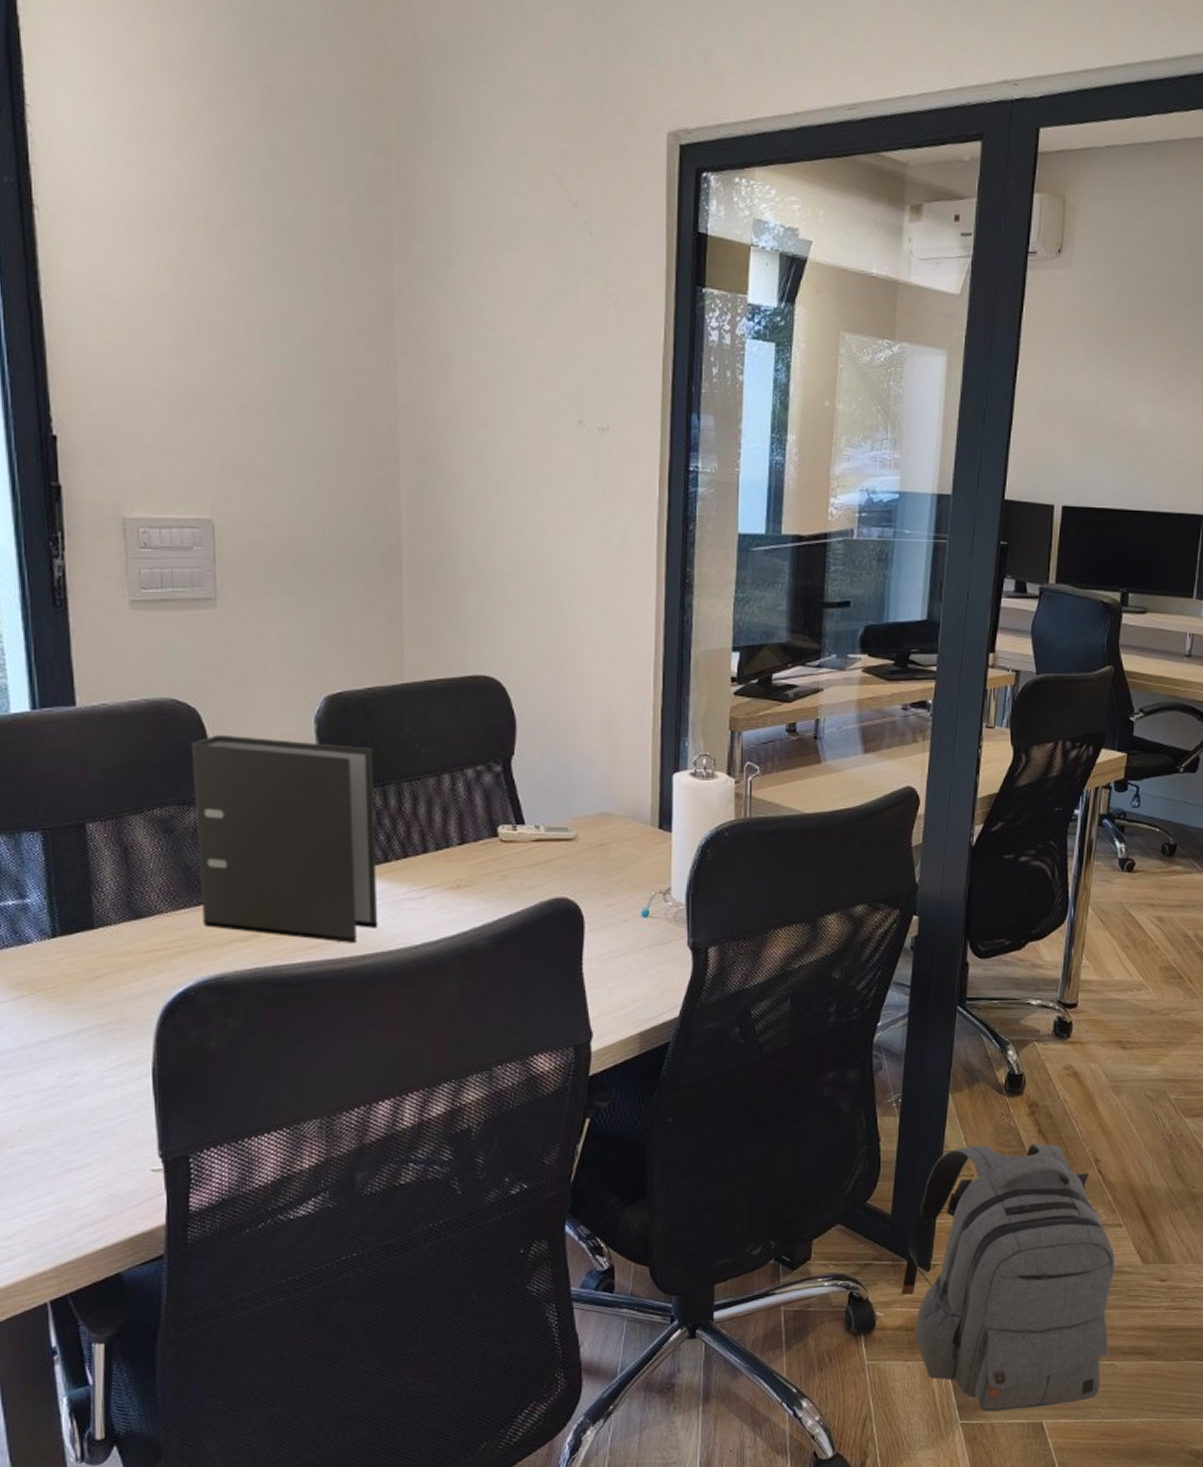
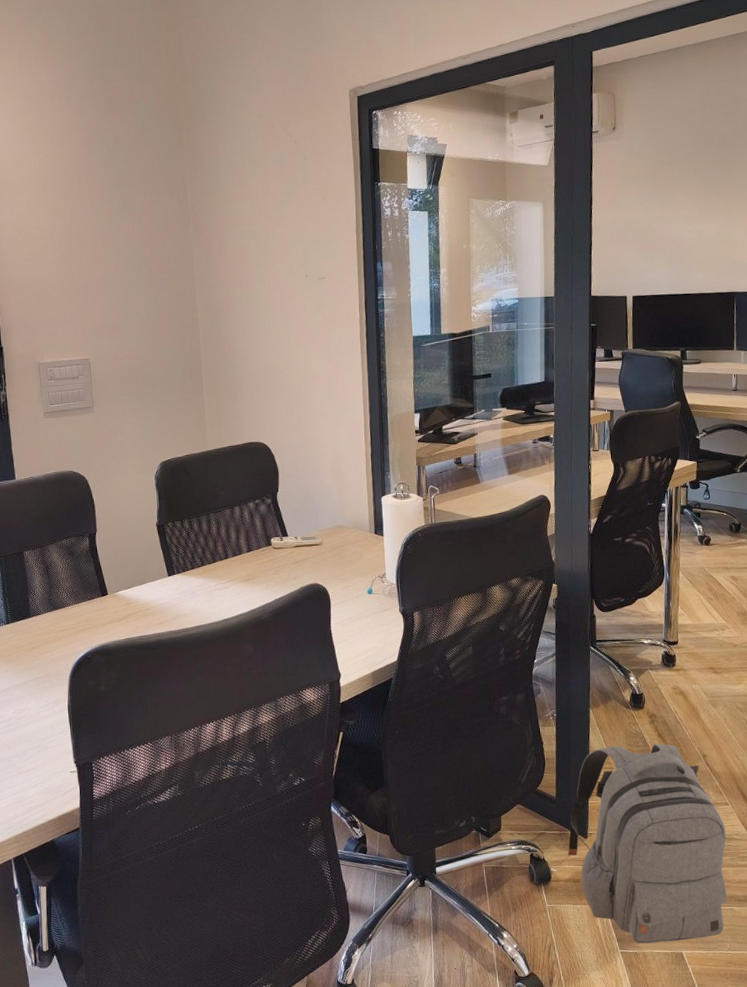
binder: present [191,734,378,944] -> none [82,491,200,621]

